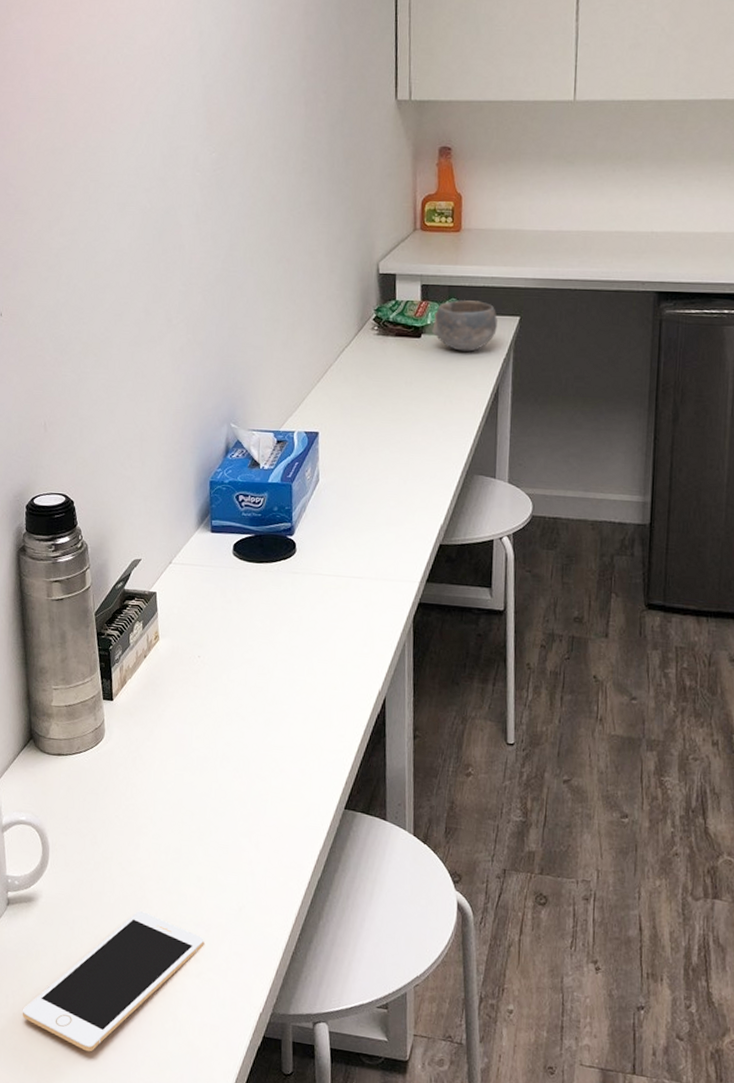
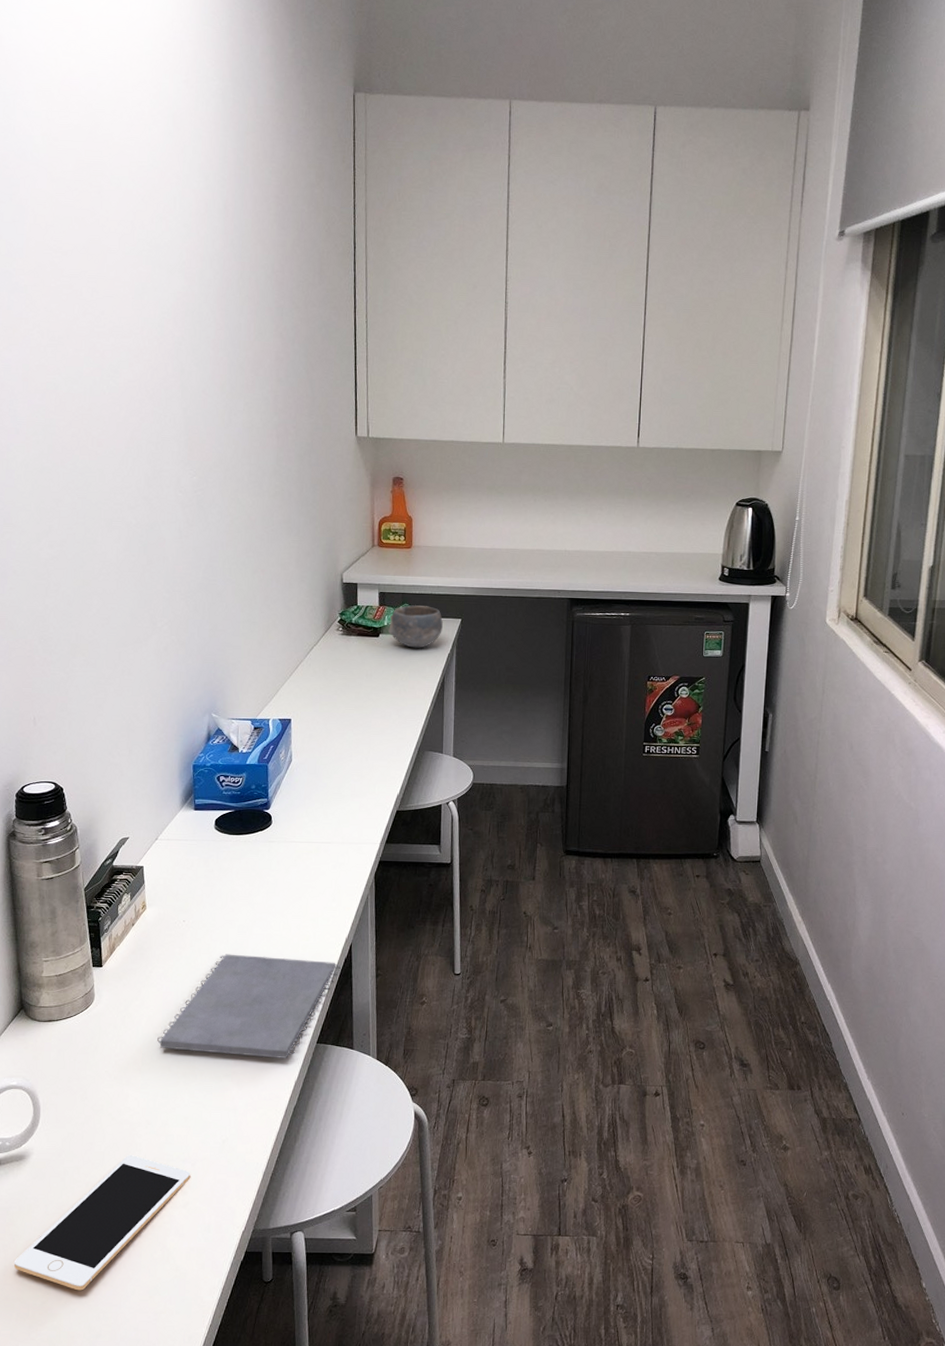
notepad: none [170,697,373,823] -> present [157,954,341,1058]

